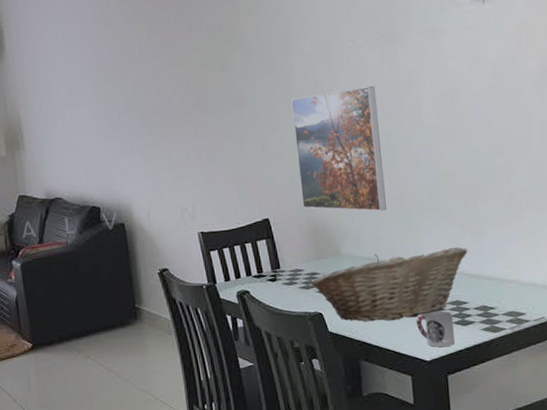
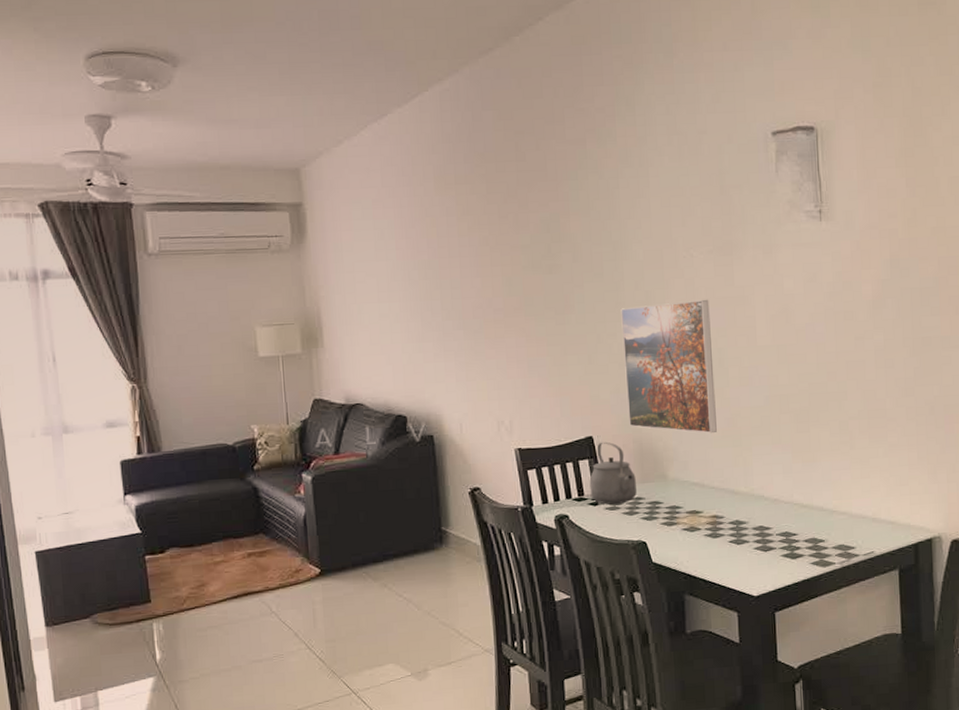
tea kettle: none [267,223,312,280] -> present [589,441,637,505]
fruit basket: present [311,246,468,322] -> none [635,474,799,552]
cup: present [416,311,456,347] -> none [744,542,784,582]

